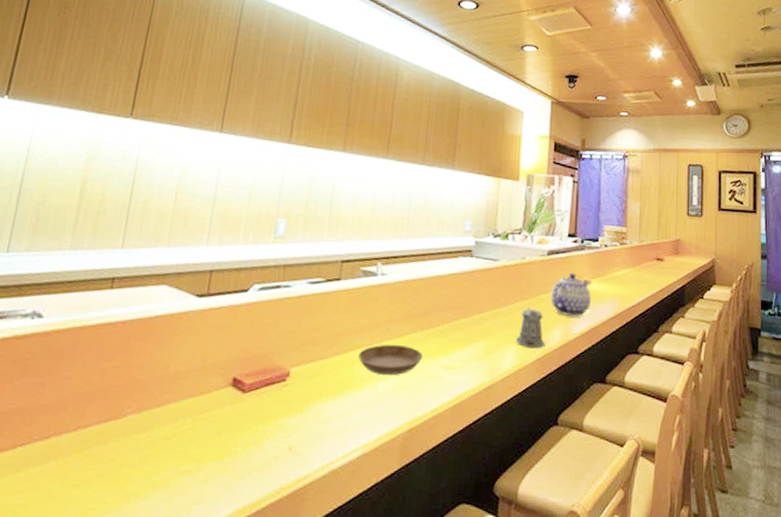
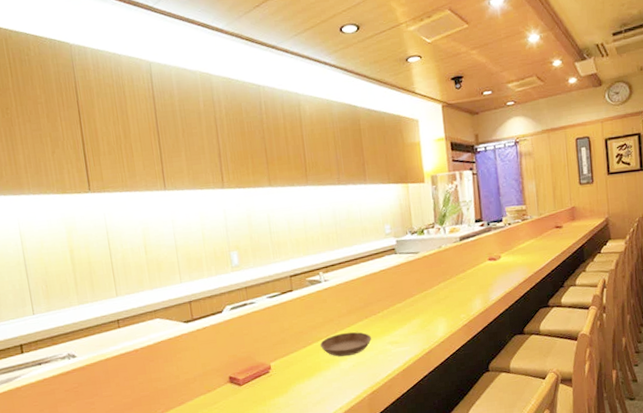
pepper shaker: present [515,308,546,349] -> none [444,286,470,318]
teapot: present [551,273,591,317] -> none [467,252,503,287]

